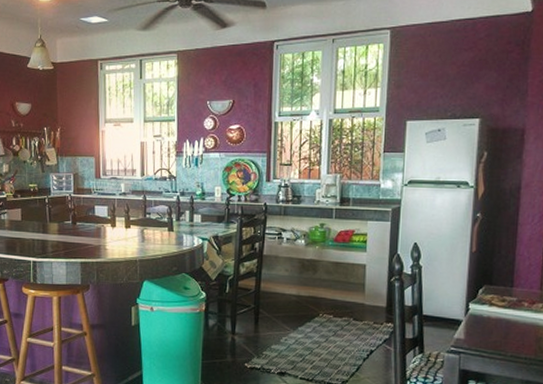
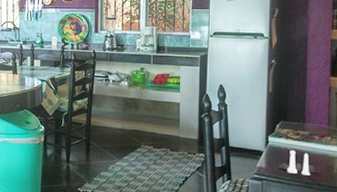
salt and pepper shaker set: none [480,318,523,348] -> present [279,149,316,176]

